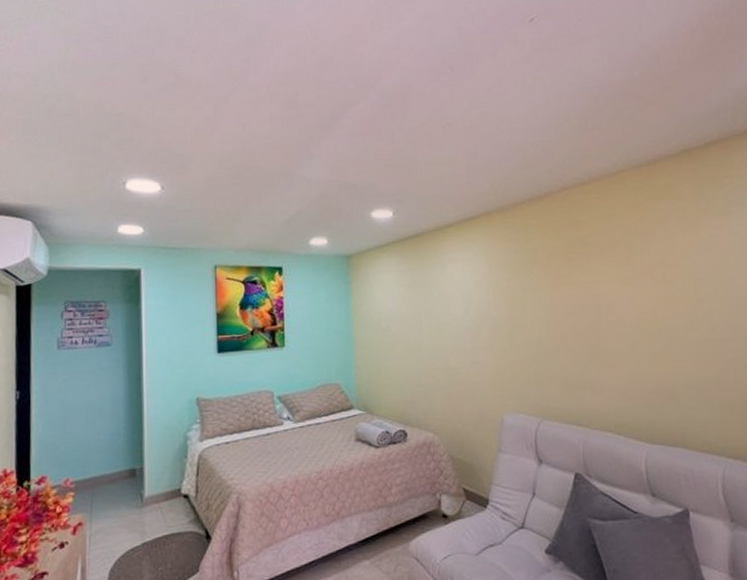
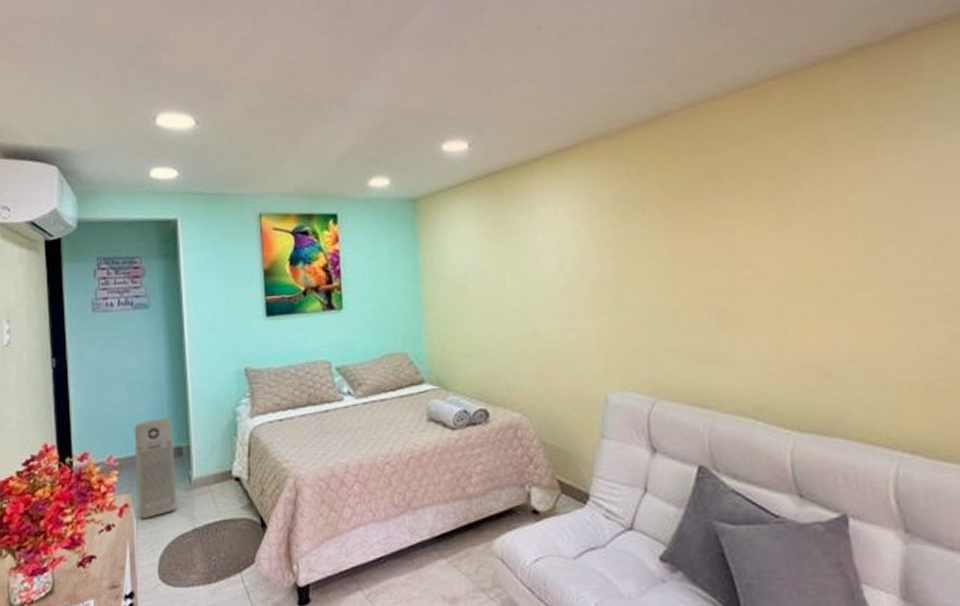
air purifier: none [91,442,129,536] -> present [134,417,178,519]

